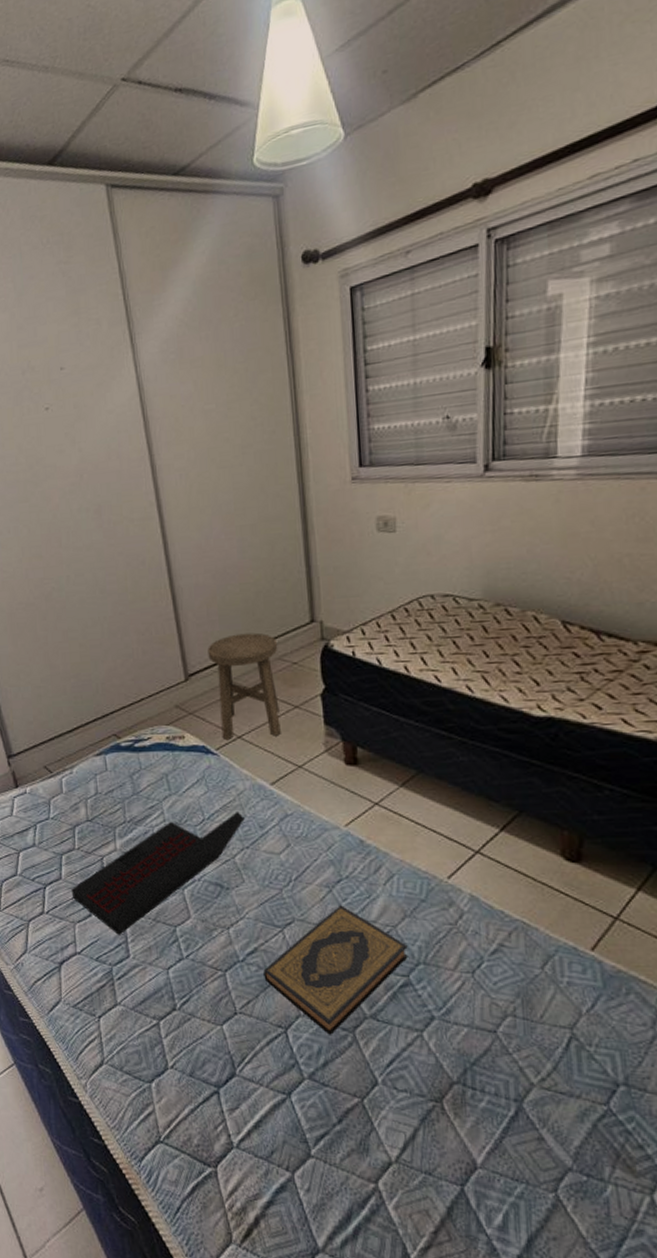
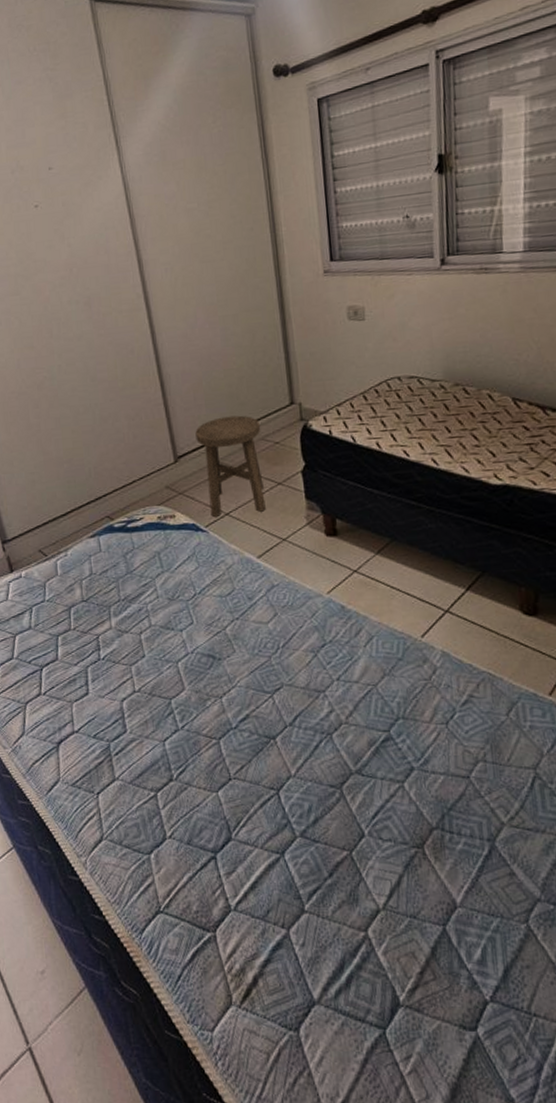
laptop: present [71,812,245,935] -> none [68,585,234,711]
hardback book: present [263,905,408,1035] -> none [255,668,389,793]

